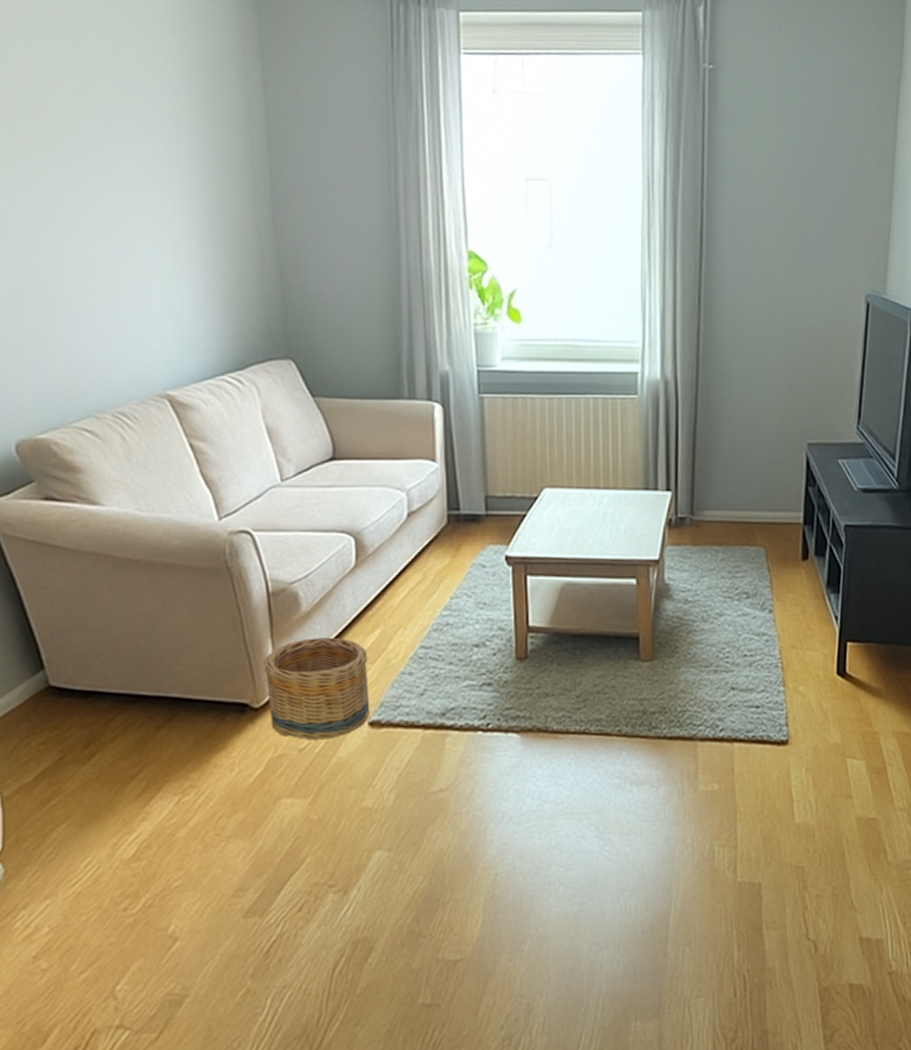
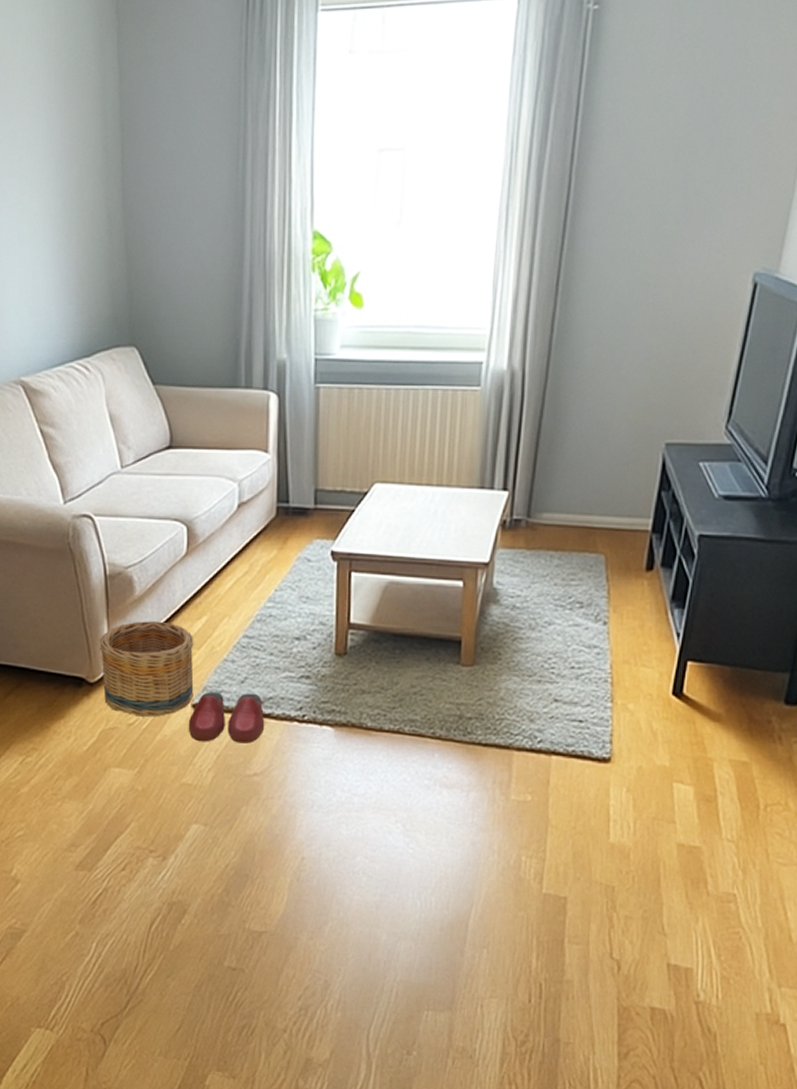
slippers: none [365,705,448,761] -> present [188,692,265,743]

